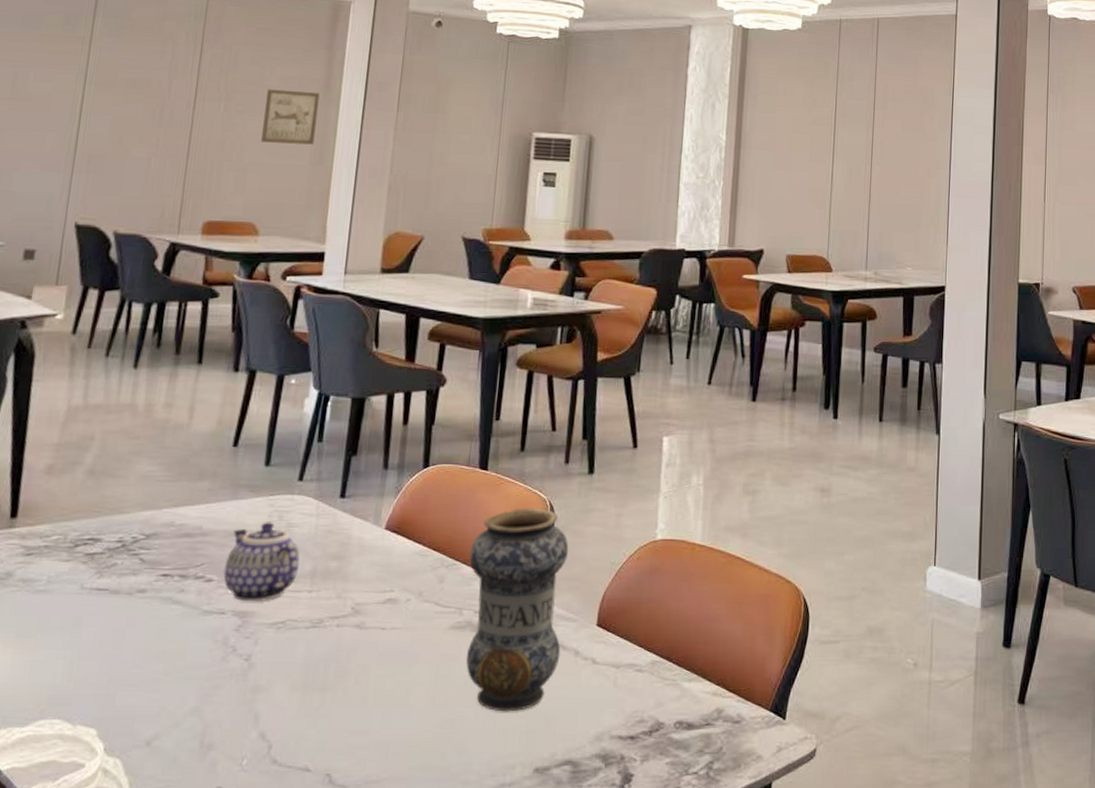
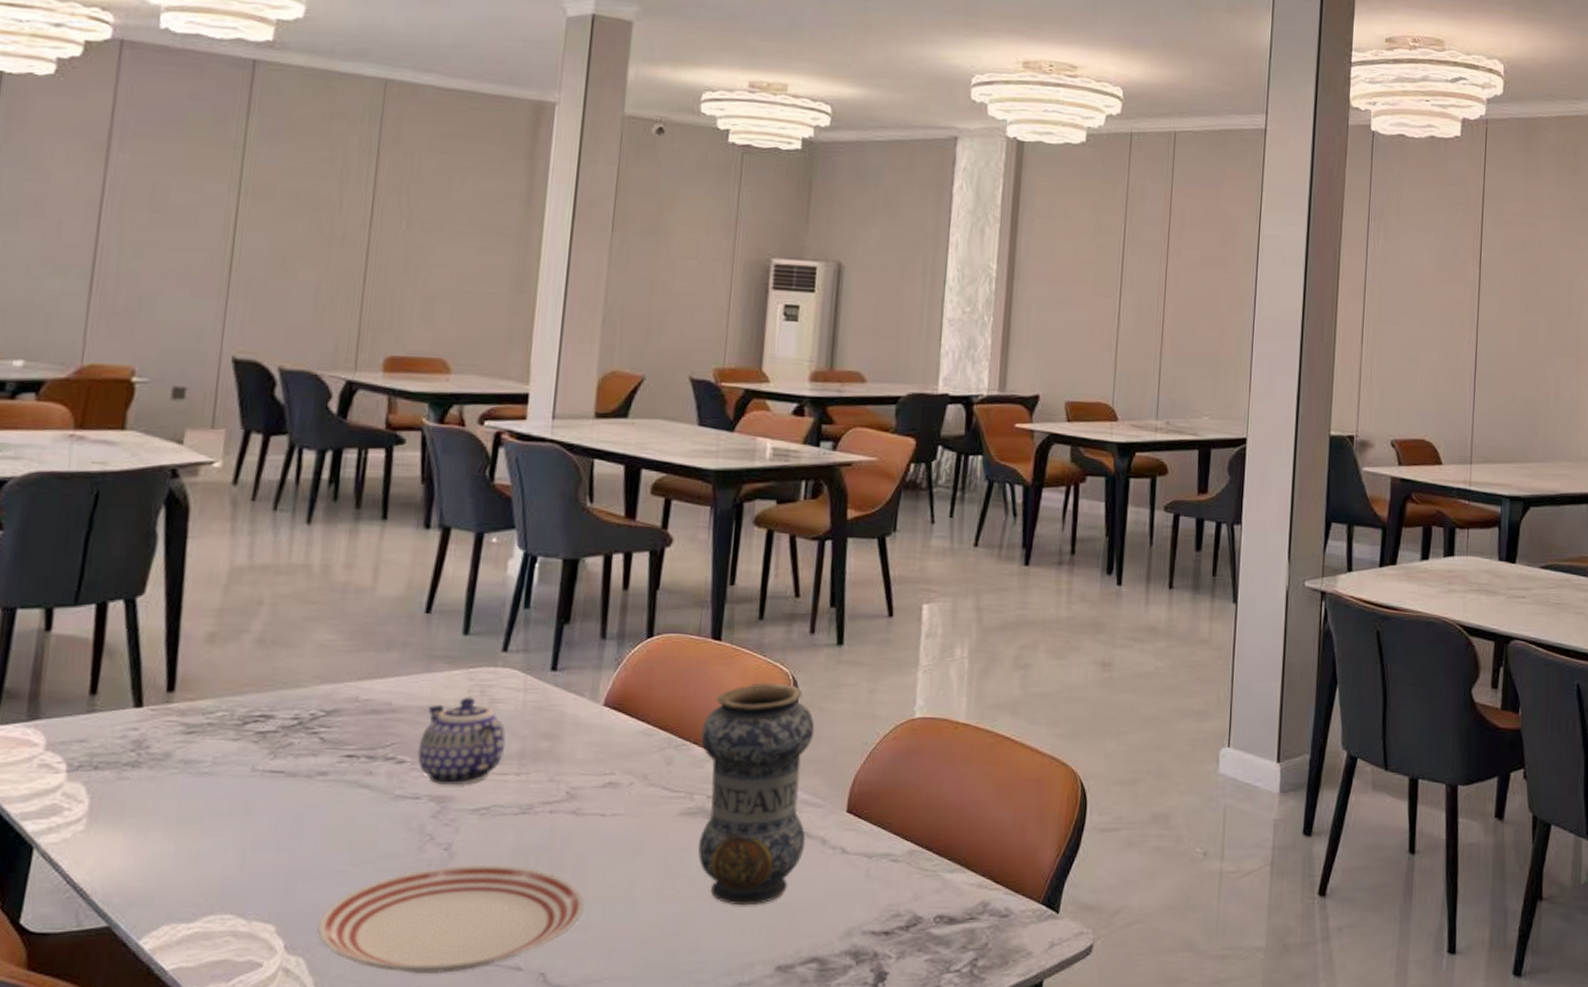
dinner plate: none [133,673,367,774] -> present [317,864,585,973]
wall art: present [261,89,320,145] -> none [451,204,520,270]

